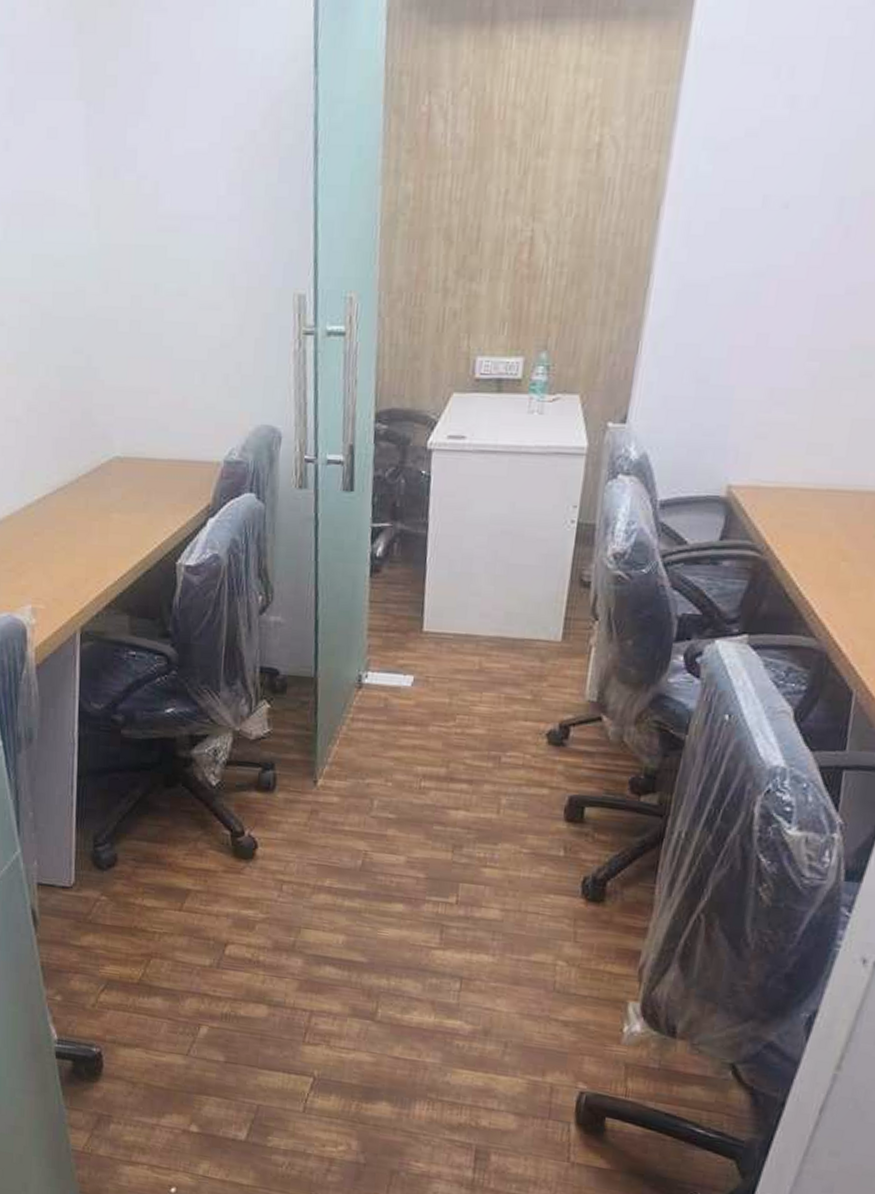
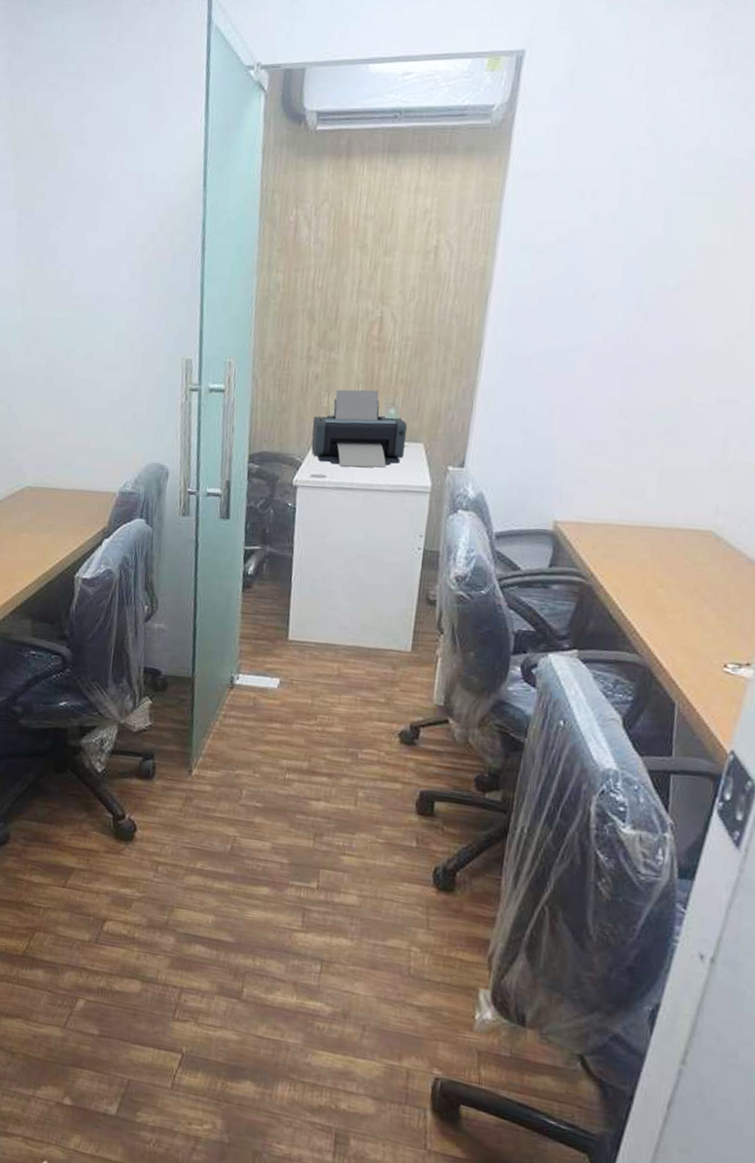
printer: none [448,329,561,426] -> present [311,389,407,468]

